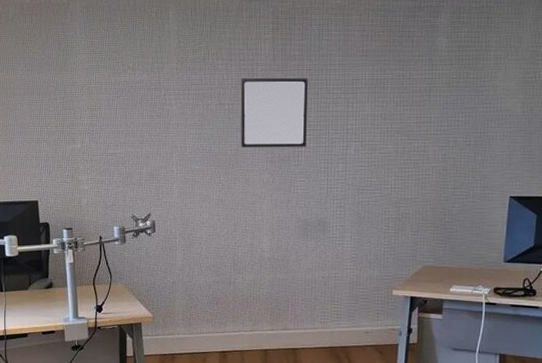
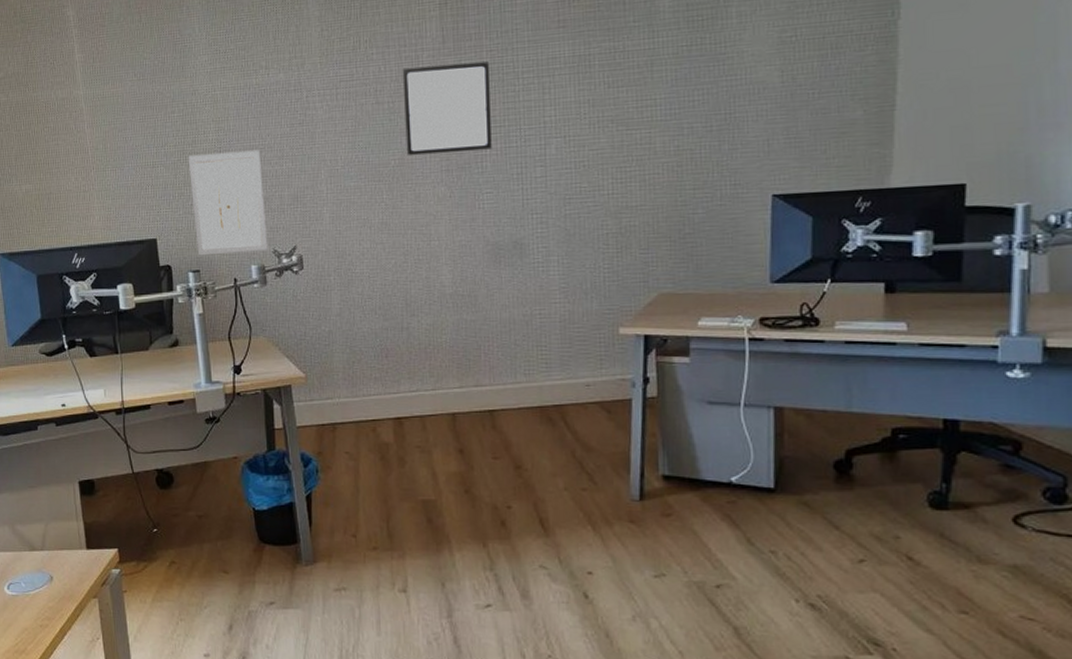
wall art: none [66,134,128,217] -> present [188,149,268,256]

